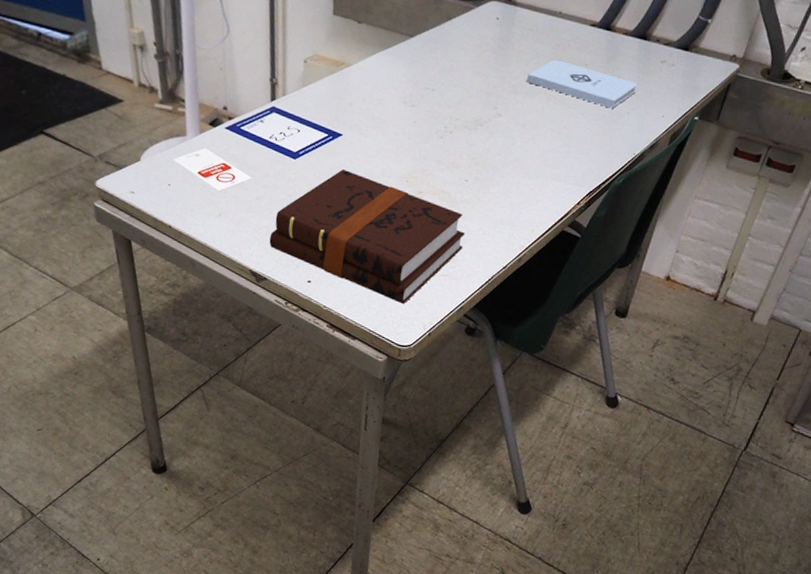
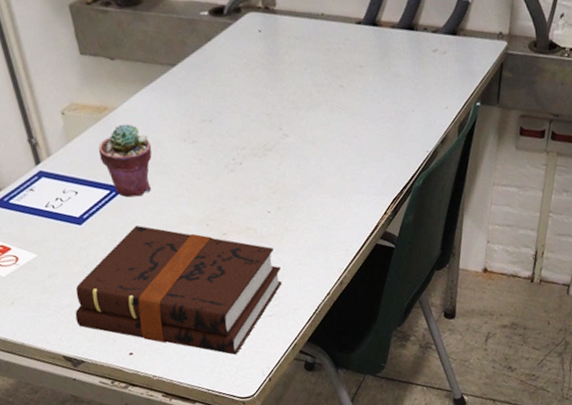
potted succulent: none [327,79,375,145] -> present [98,124,152,198]
notepad: present [527,59,637,109] -> none [305,66,416,109]

